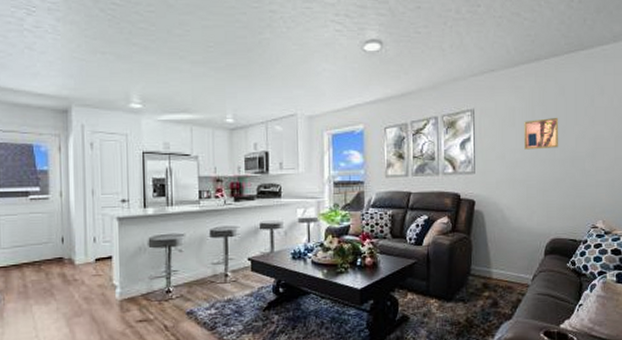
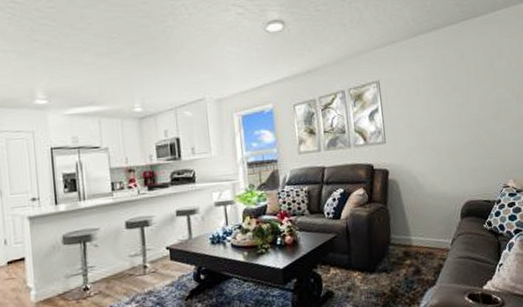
wall art: present [524,117,559,150] -> none [428,82,464,116]

